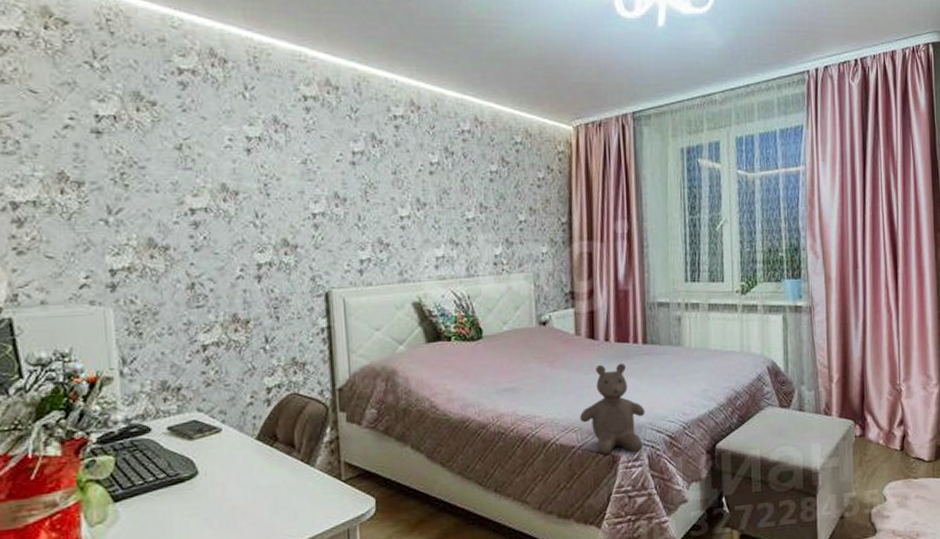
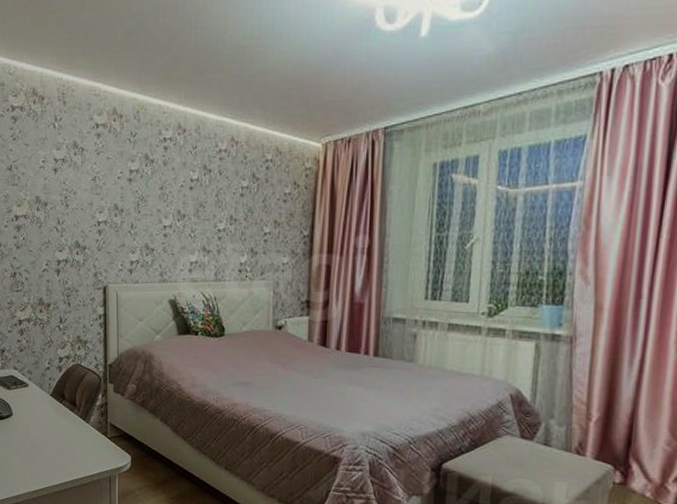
teddy bear: present [580,363,646,456] -> none [306,371,371,458]

